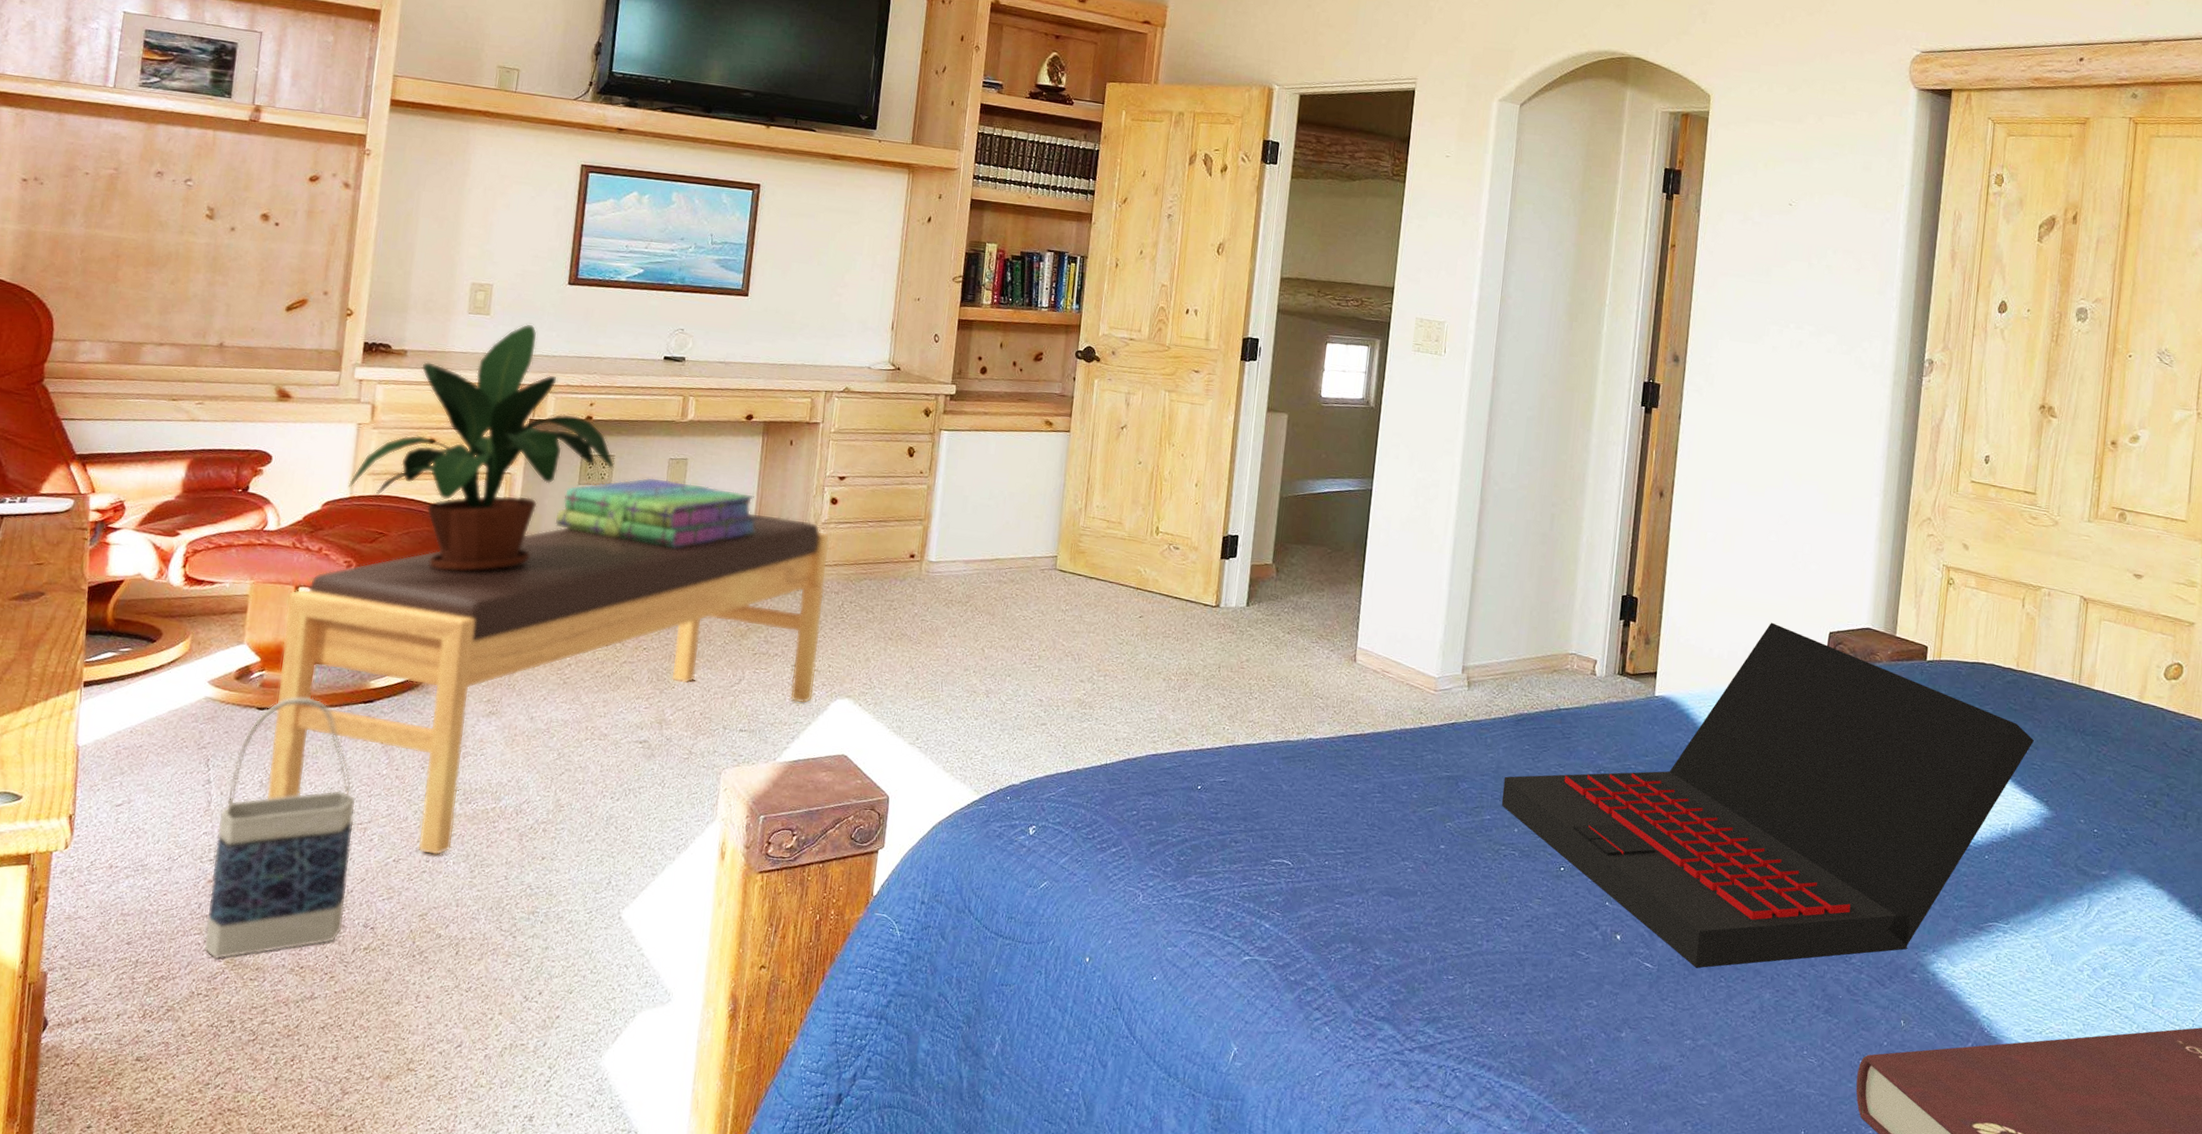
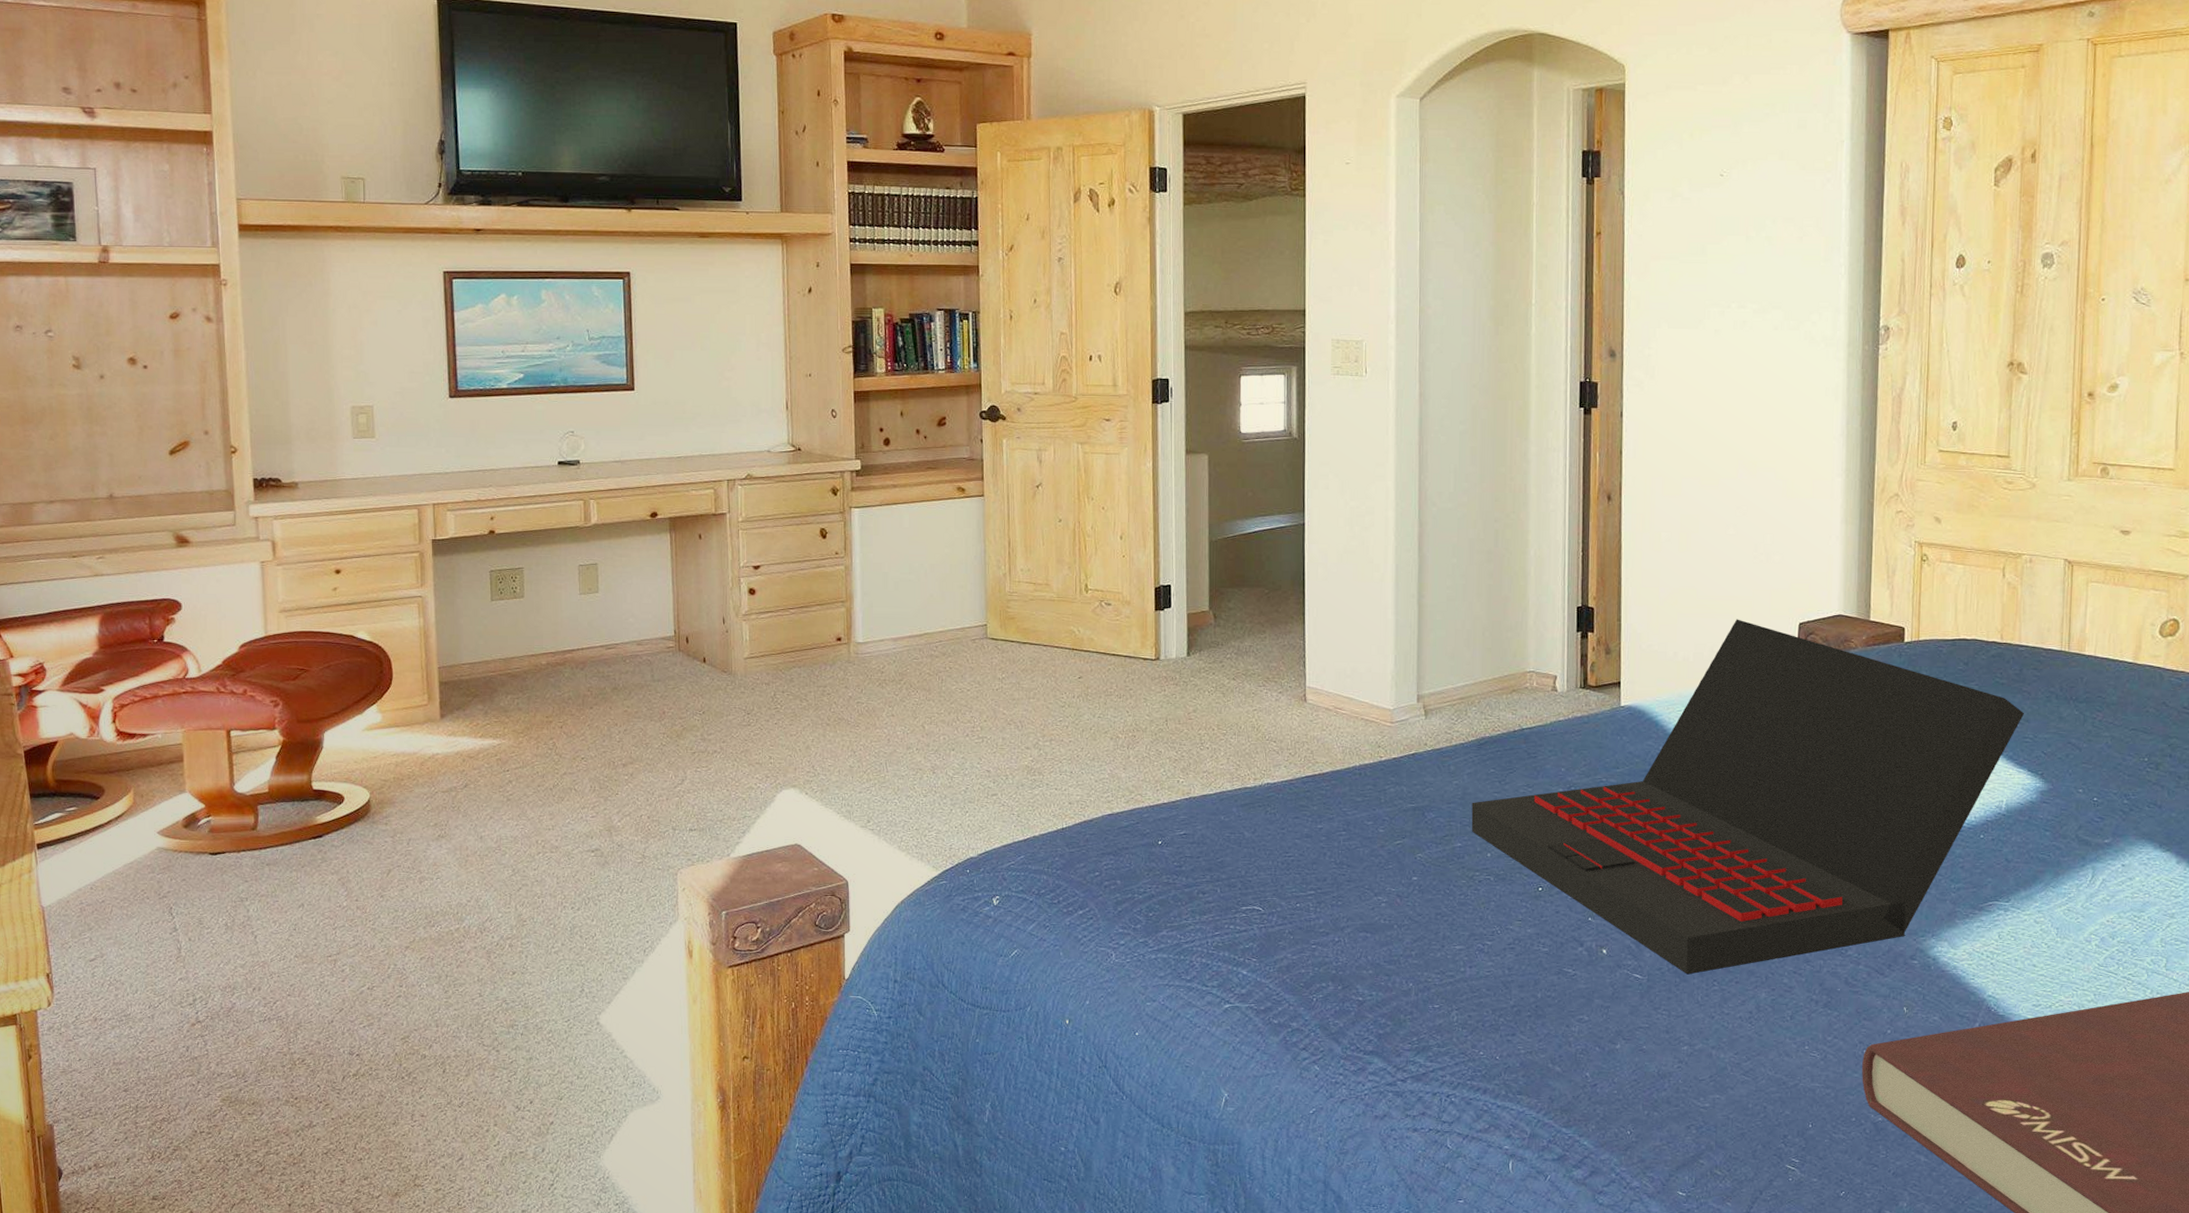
bag: present [203,697,357,960] -> none [190,837,330,1098]
bench: present [266,512,830,856] -> none [221,611,759,980]
potted plant: present [348,324,615,570] -> none [261,442,524,699]
stack of books: present [554,477,758,548] -> none [472,586,678,655]

